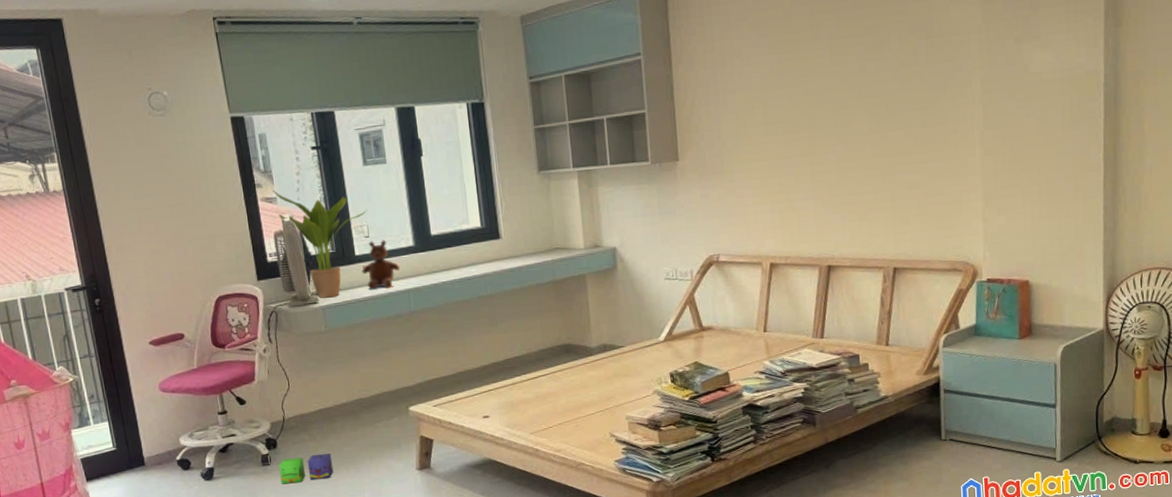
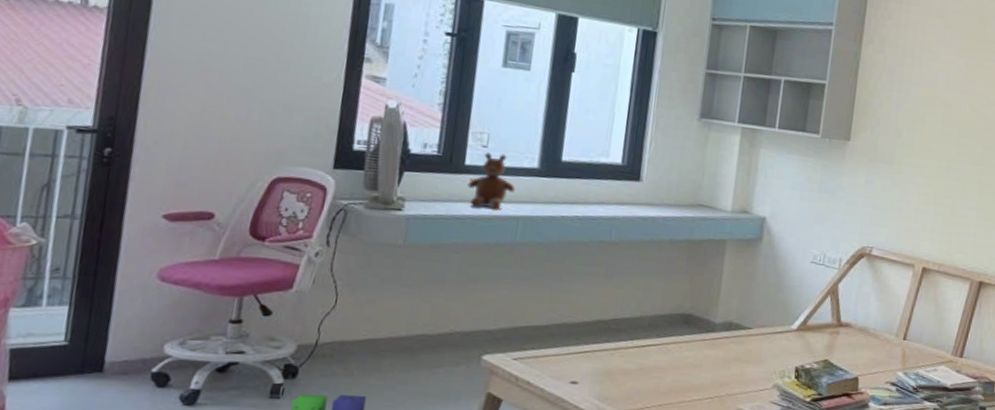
potted plant: present [272,190,368,299] -> none [382,69,494,208]

